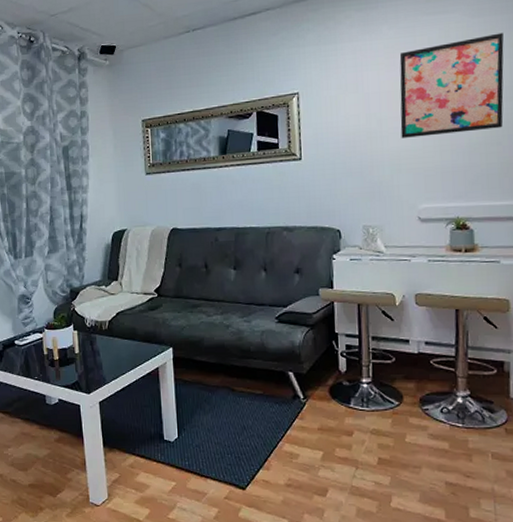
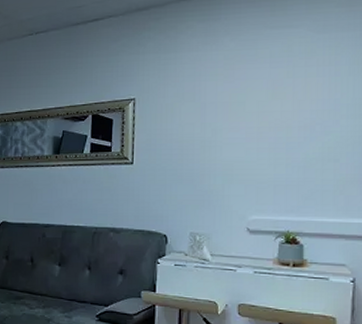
wall art: present [399,32,504,138] -> none [235,50,348,149]

